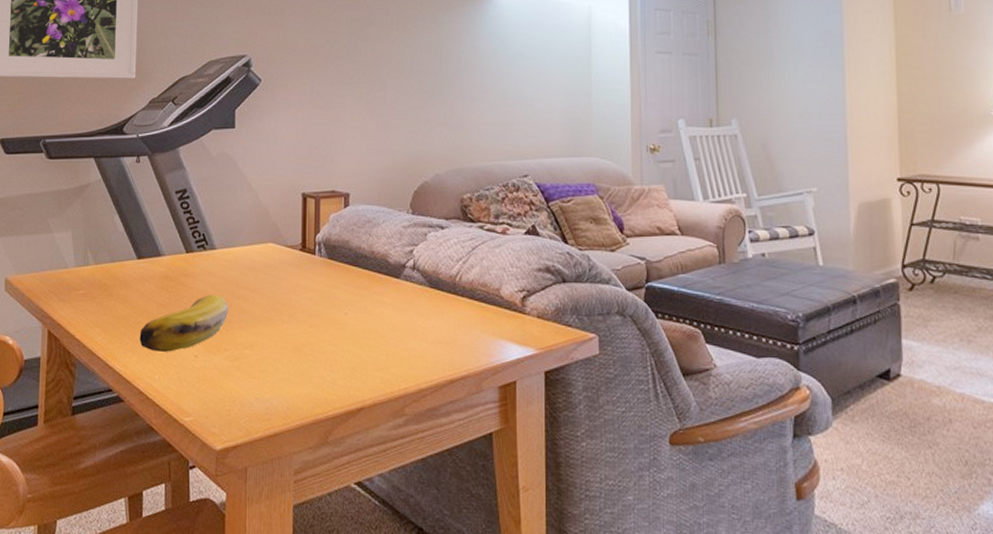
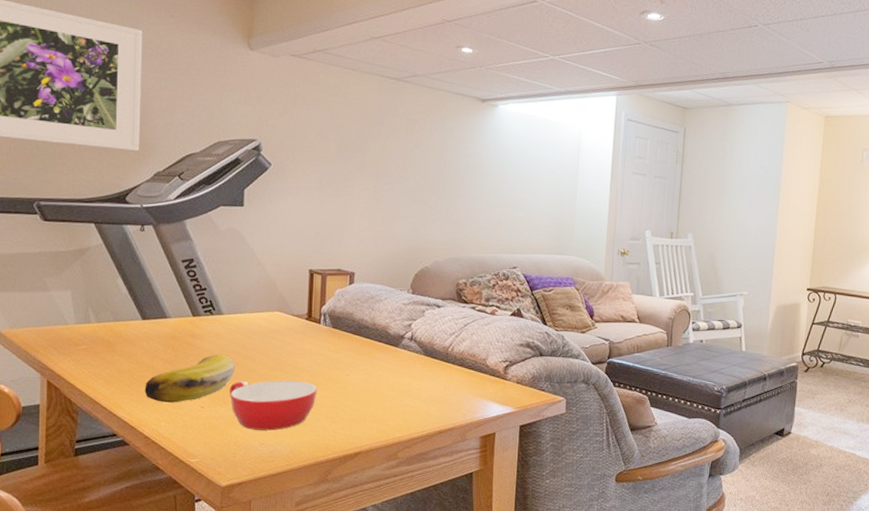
bowl: none [223,322,314,383] -> present [230,380,318,431]

